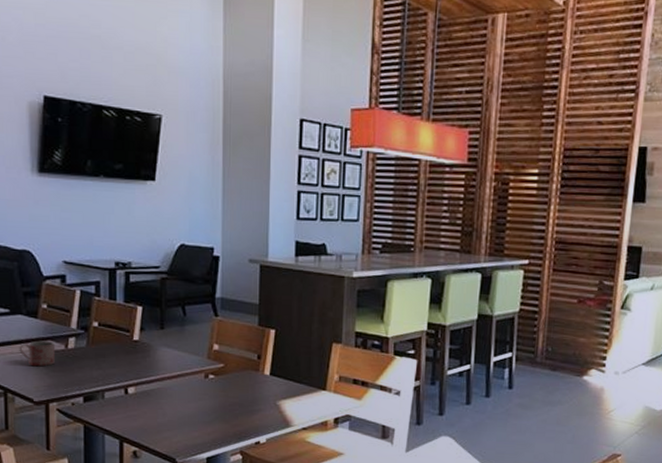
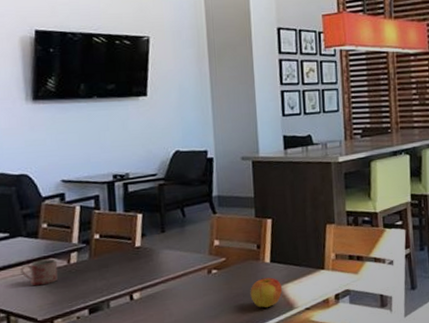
apple: none [246,389,280,421] -> present [250,277,283,308]

